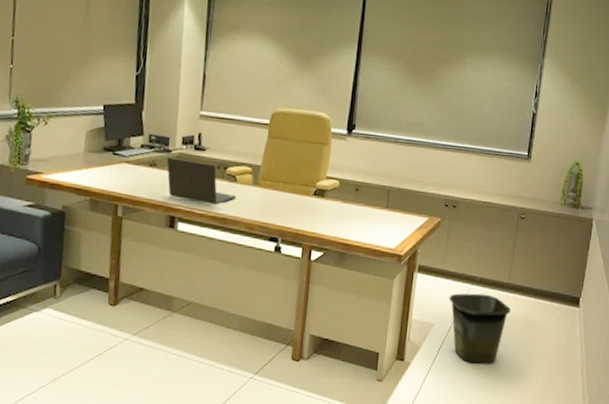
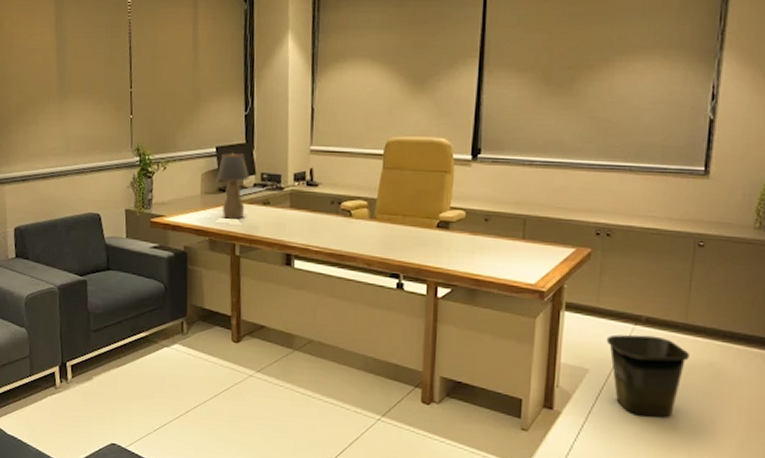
table lamp: none [102,111,137,181] -> present [216,152,249,220]
laptop: present [167,157,236,205] -> none [280,195,352,241]

